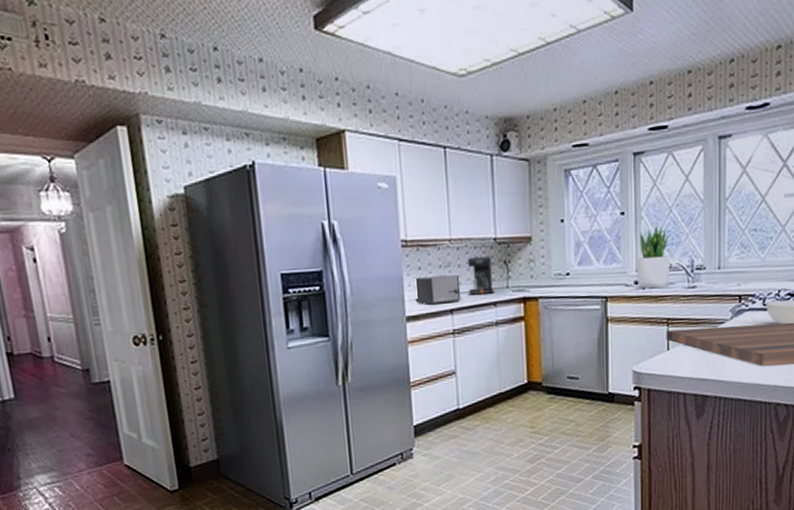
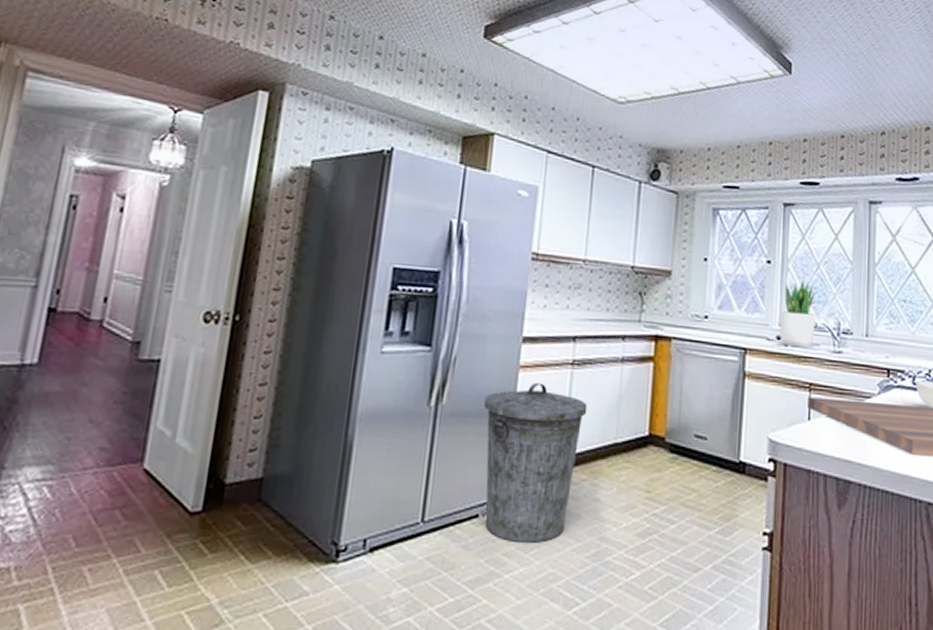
trash can: none [383,353,472,480] -> present [484,382,588,544]
toaster: present [414,274,461,306] -> none [536,294,589,330]
coffee maker: present [467,255,494,295] -> none [596,282,626,326]

